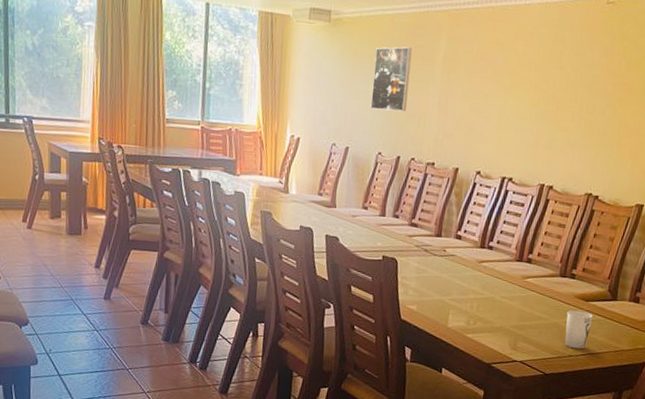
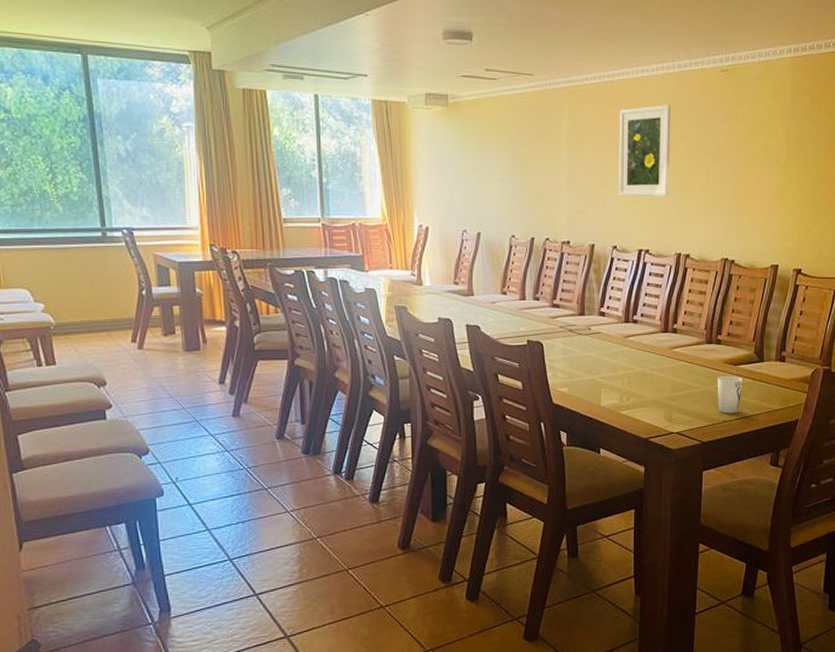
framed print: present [370,47,413,112] -> none [498,127,535,192]
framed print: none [488,34,552,127] -> present [618,105,672,197]

